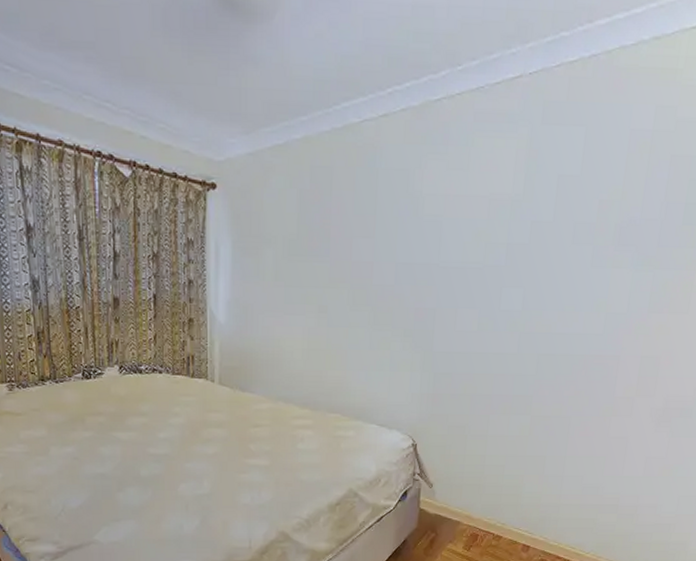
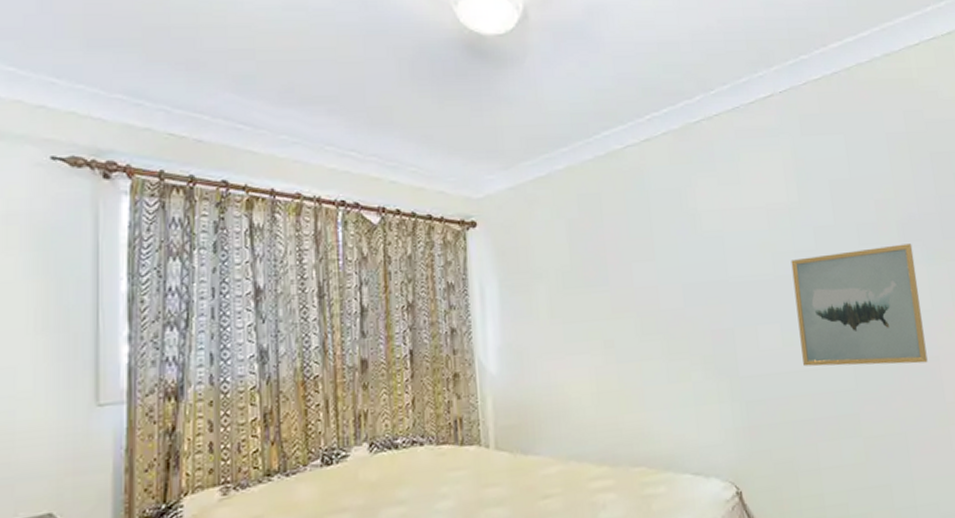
wall art: none [492,247,625,360] -> present [790,243,928,367]

